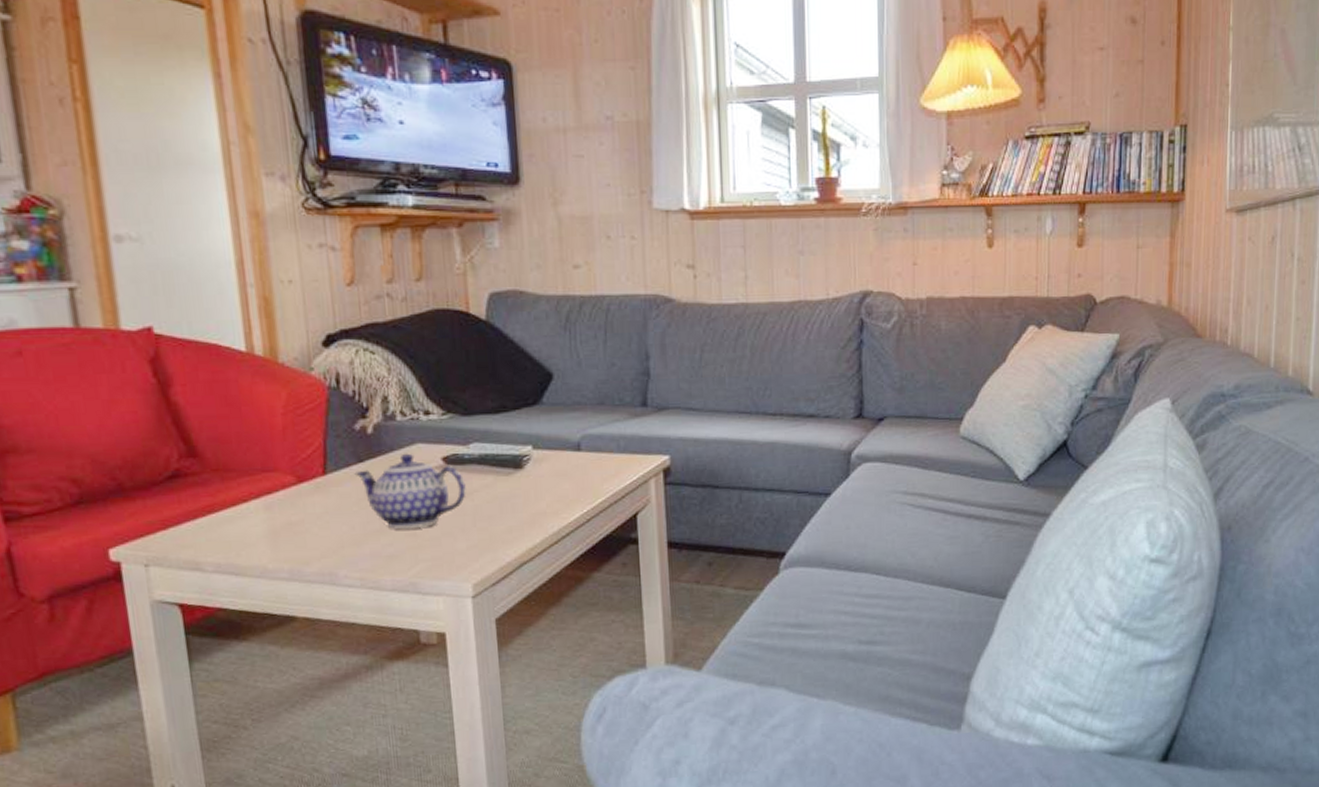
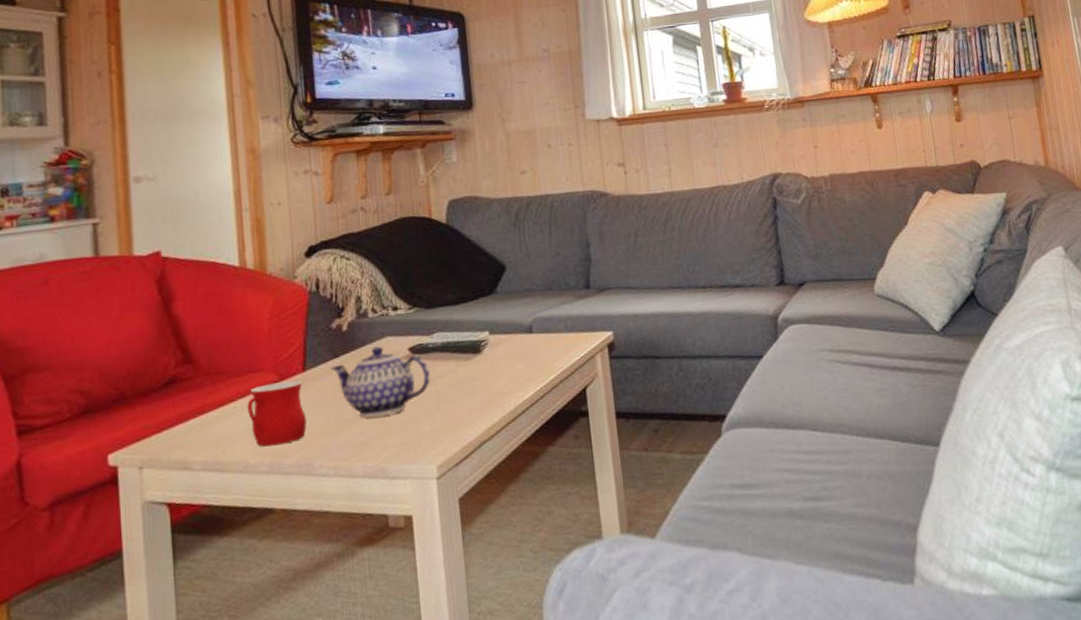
mug: none [262,484,329,552] -> present [247,380,307,447]

